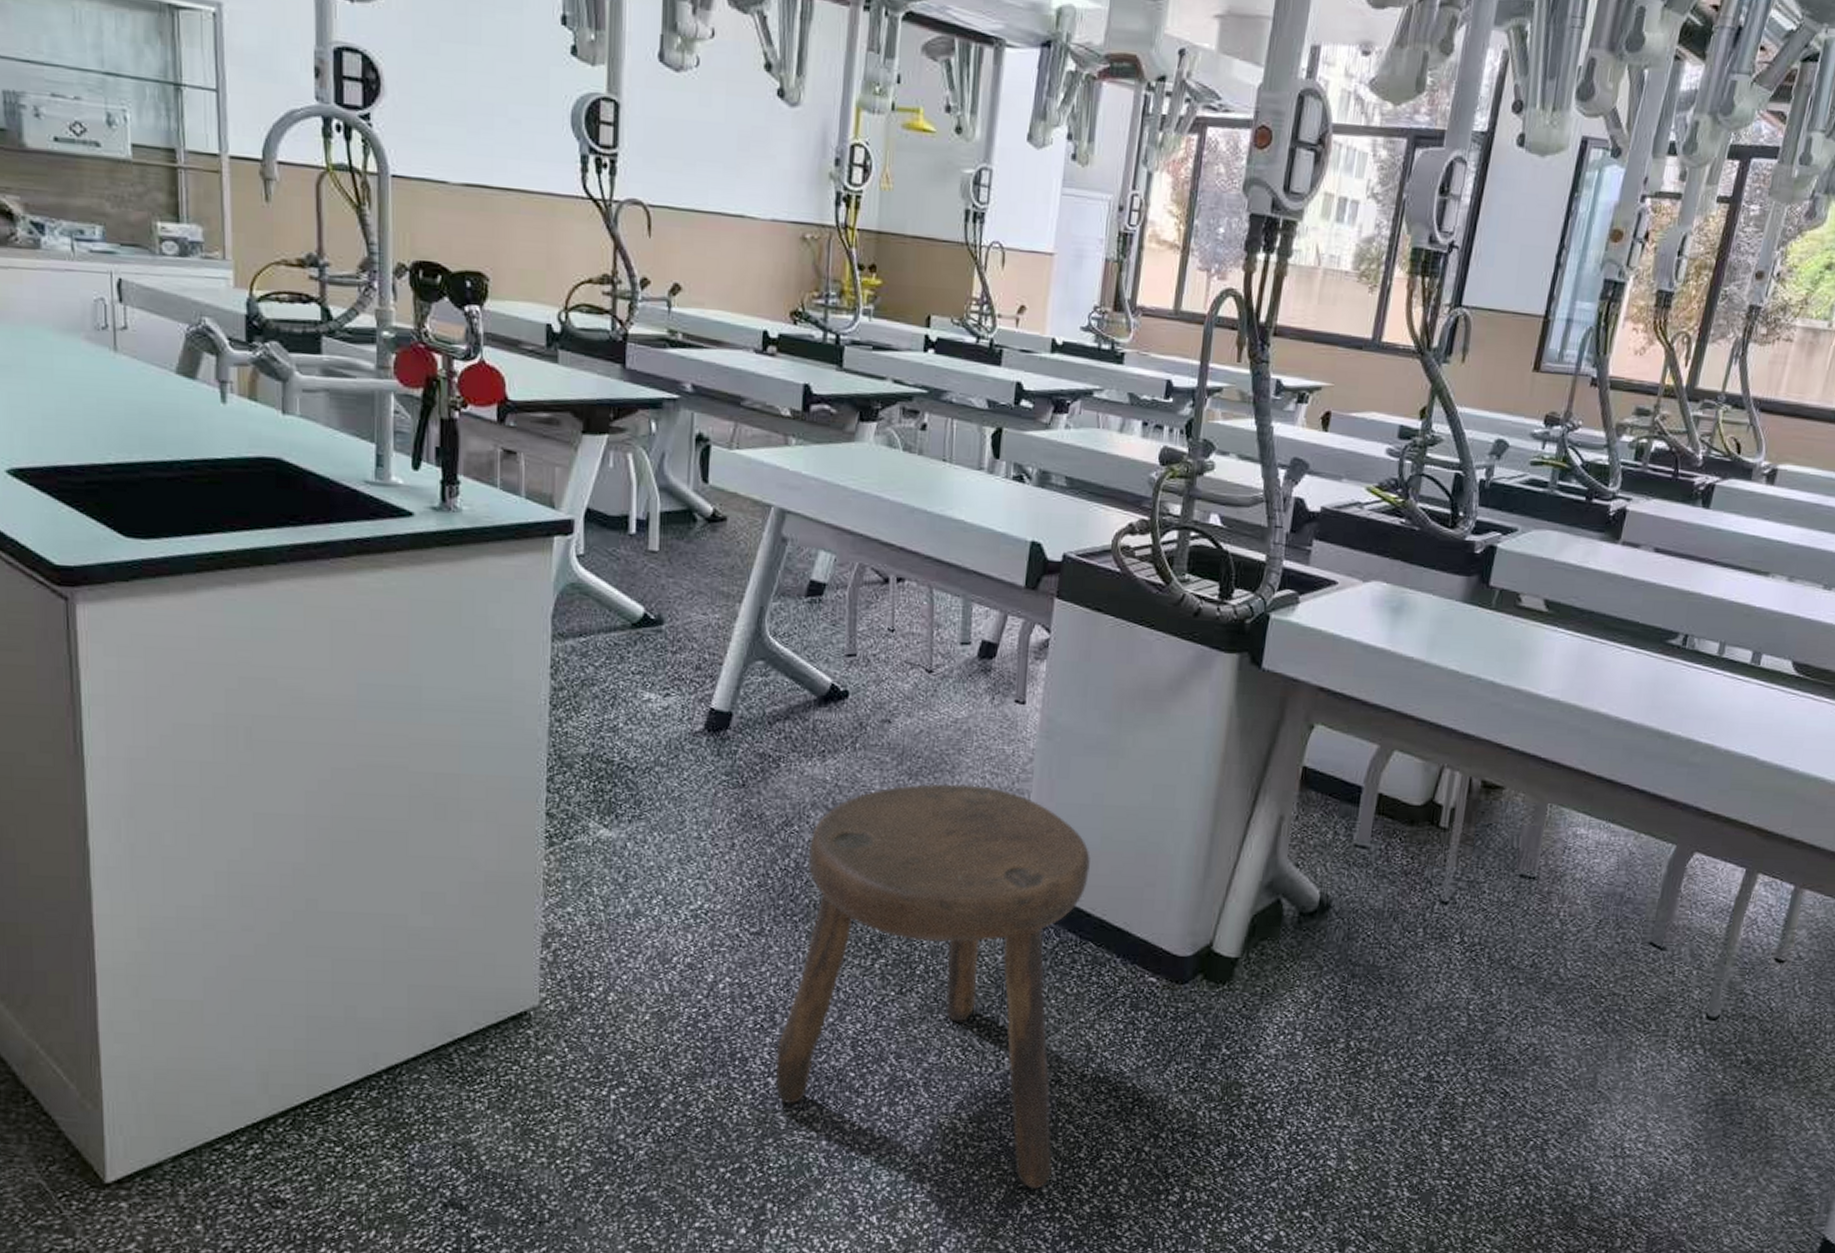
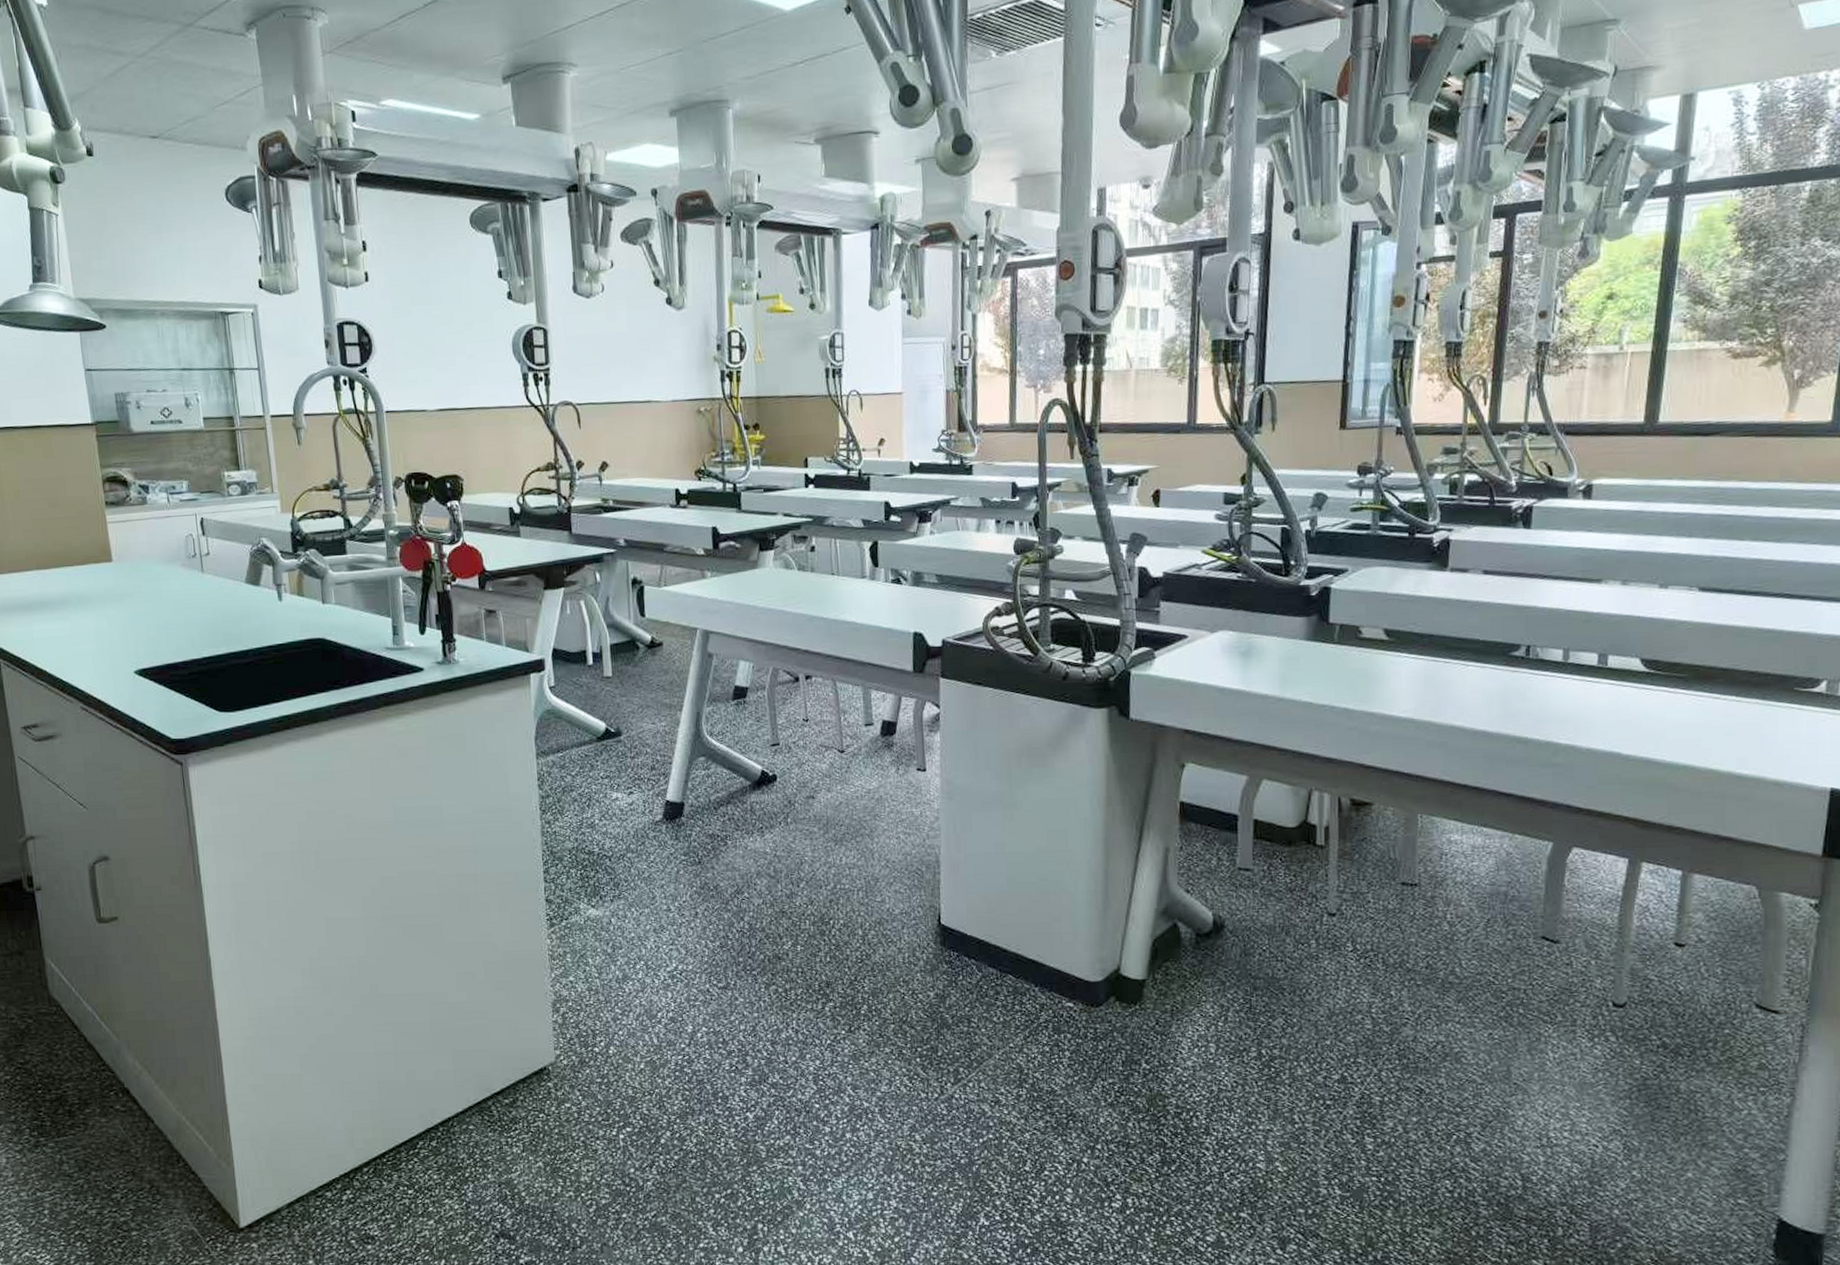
stool: present [774,783,1090,1189] -> none [750,845,1002,1201]

